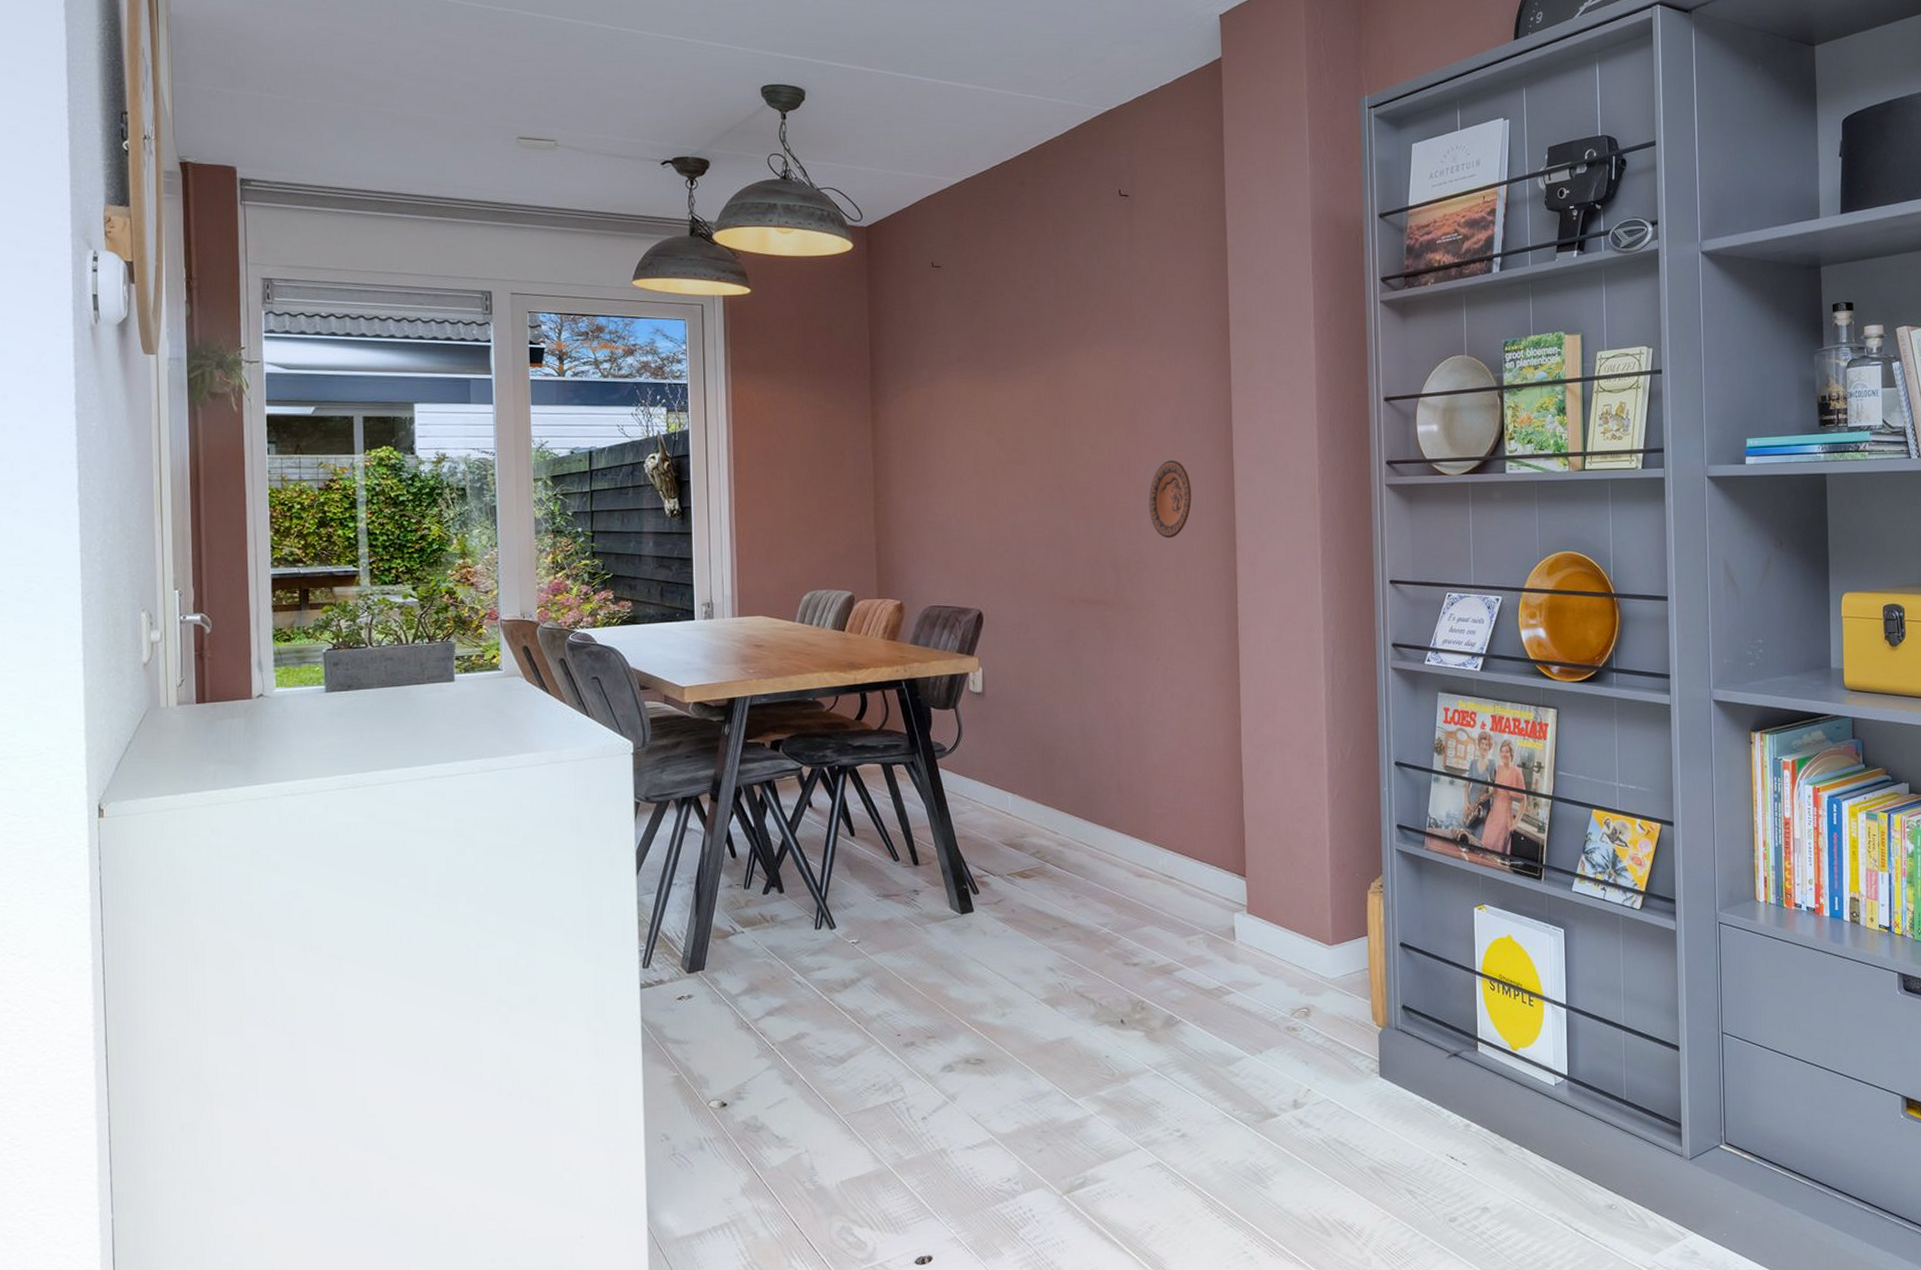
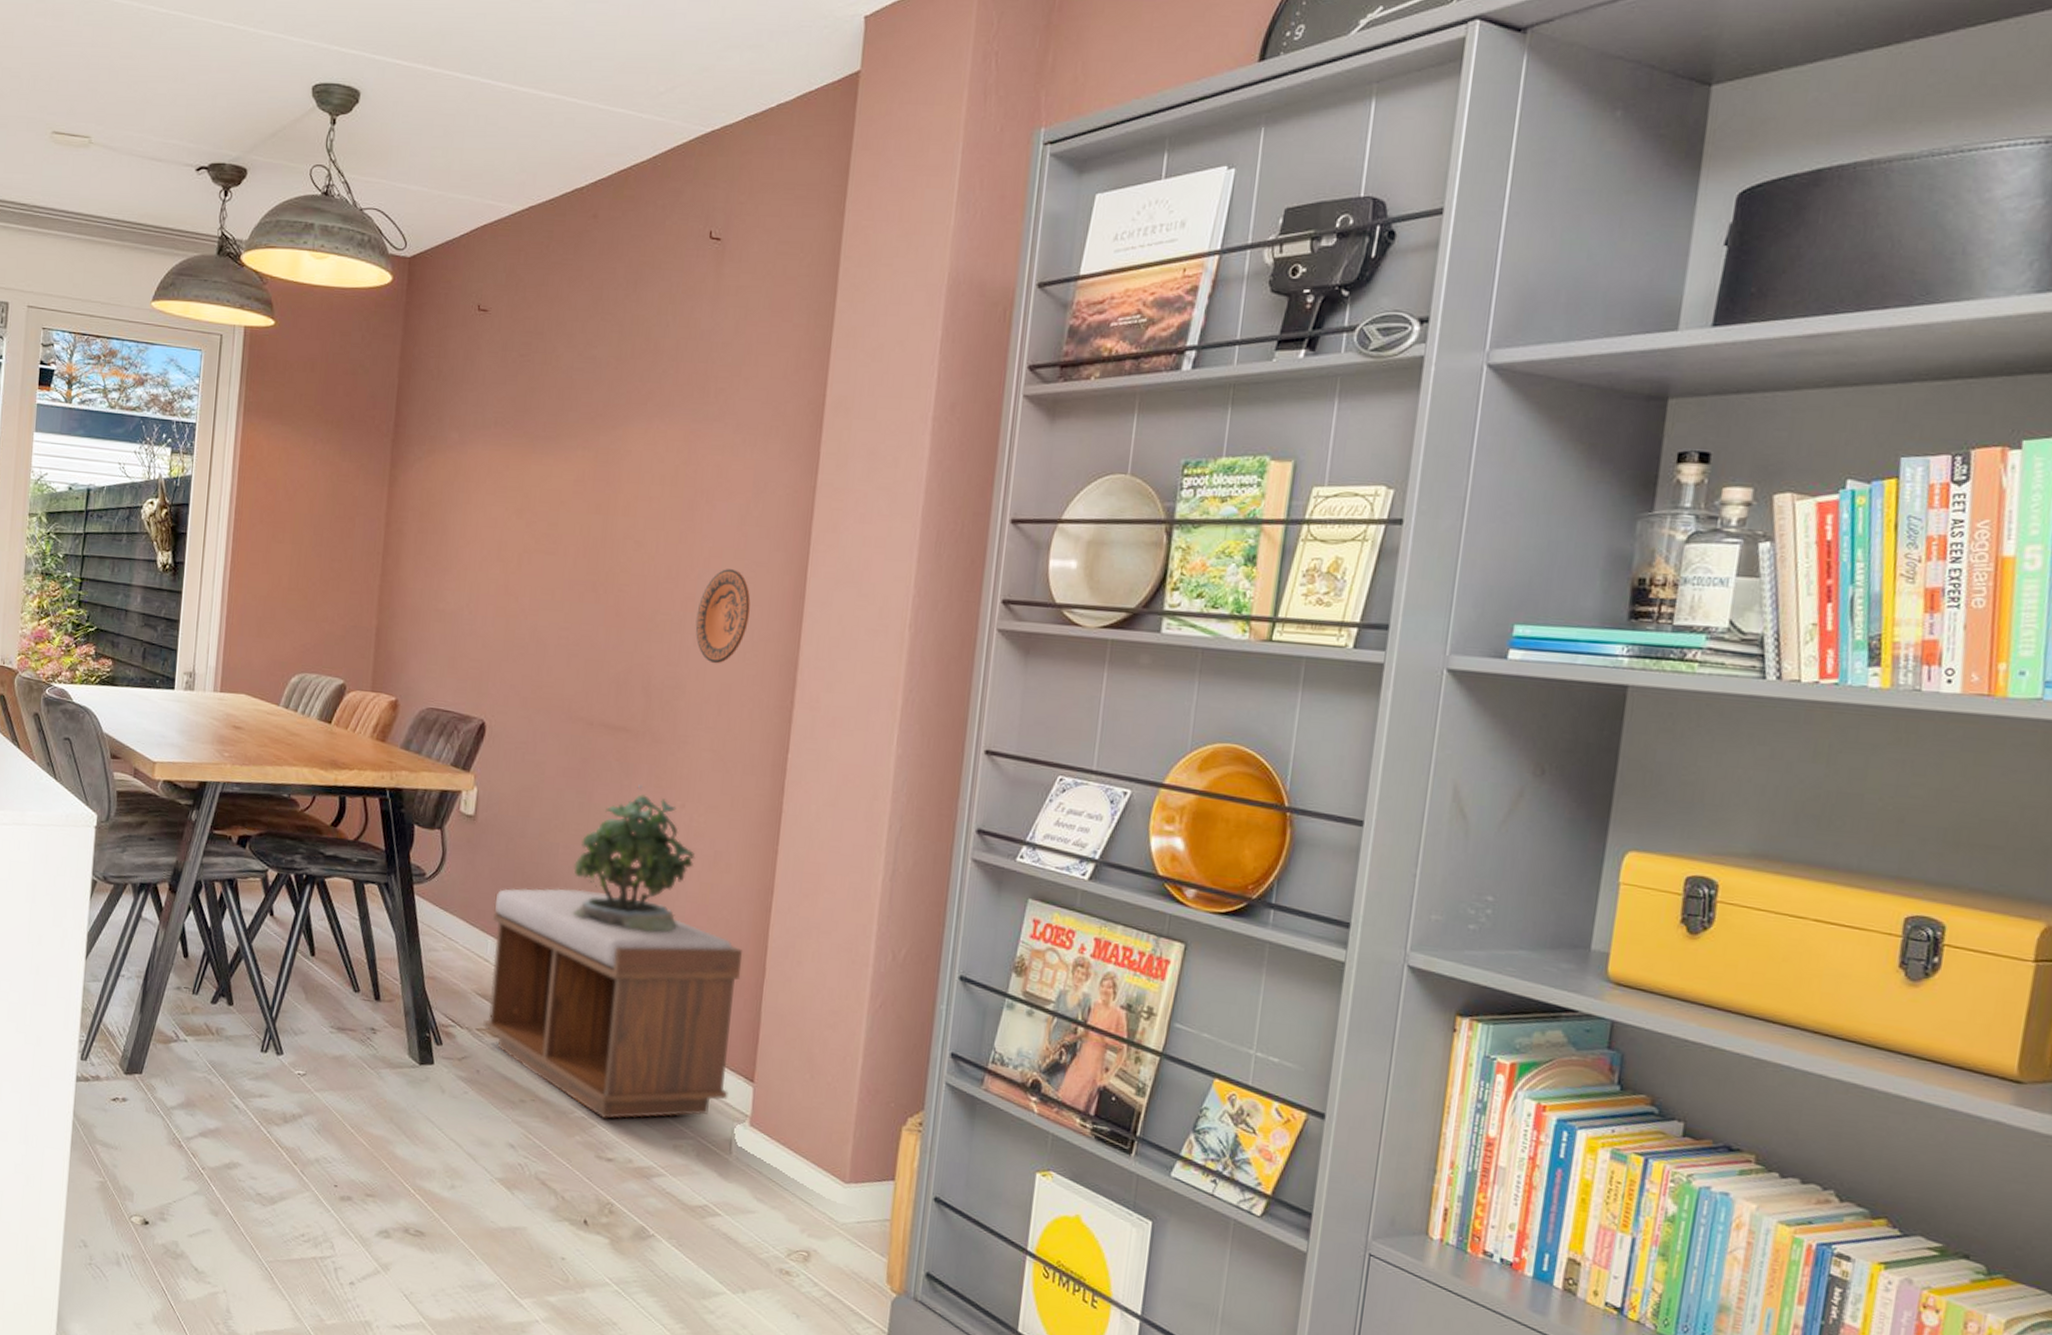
bench: none [1009,740,1227,930] -> present [483,888,743,1119]
potted plant: none [1074,646,1174,768] -> present [572,784,695,932]

